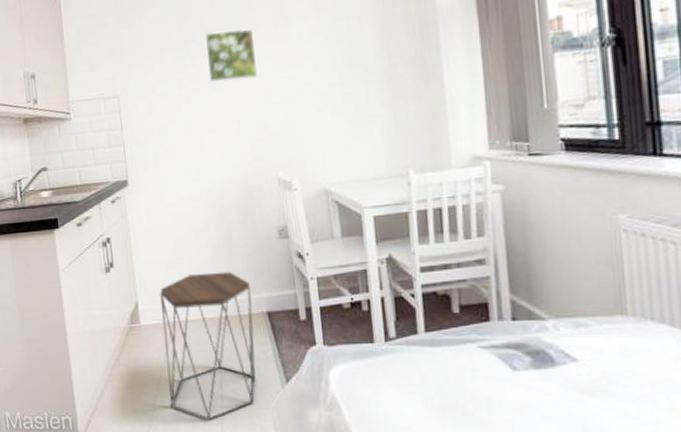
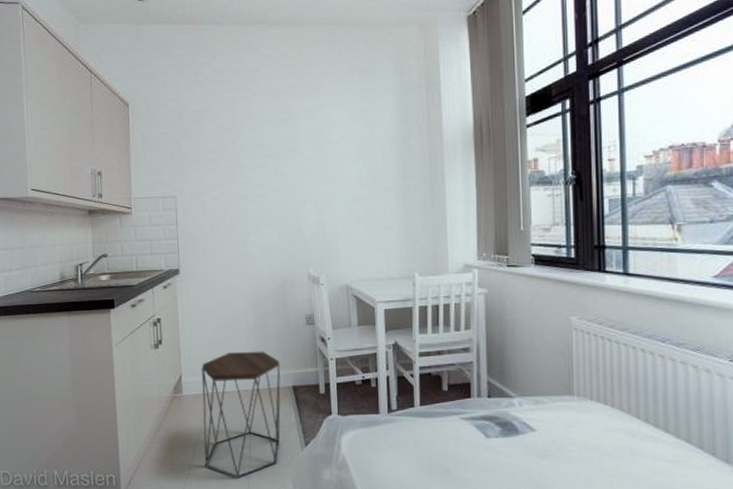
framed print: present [205,28,258,82] -> none [254,147,297,191]

